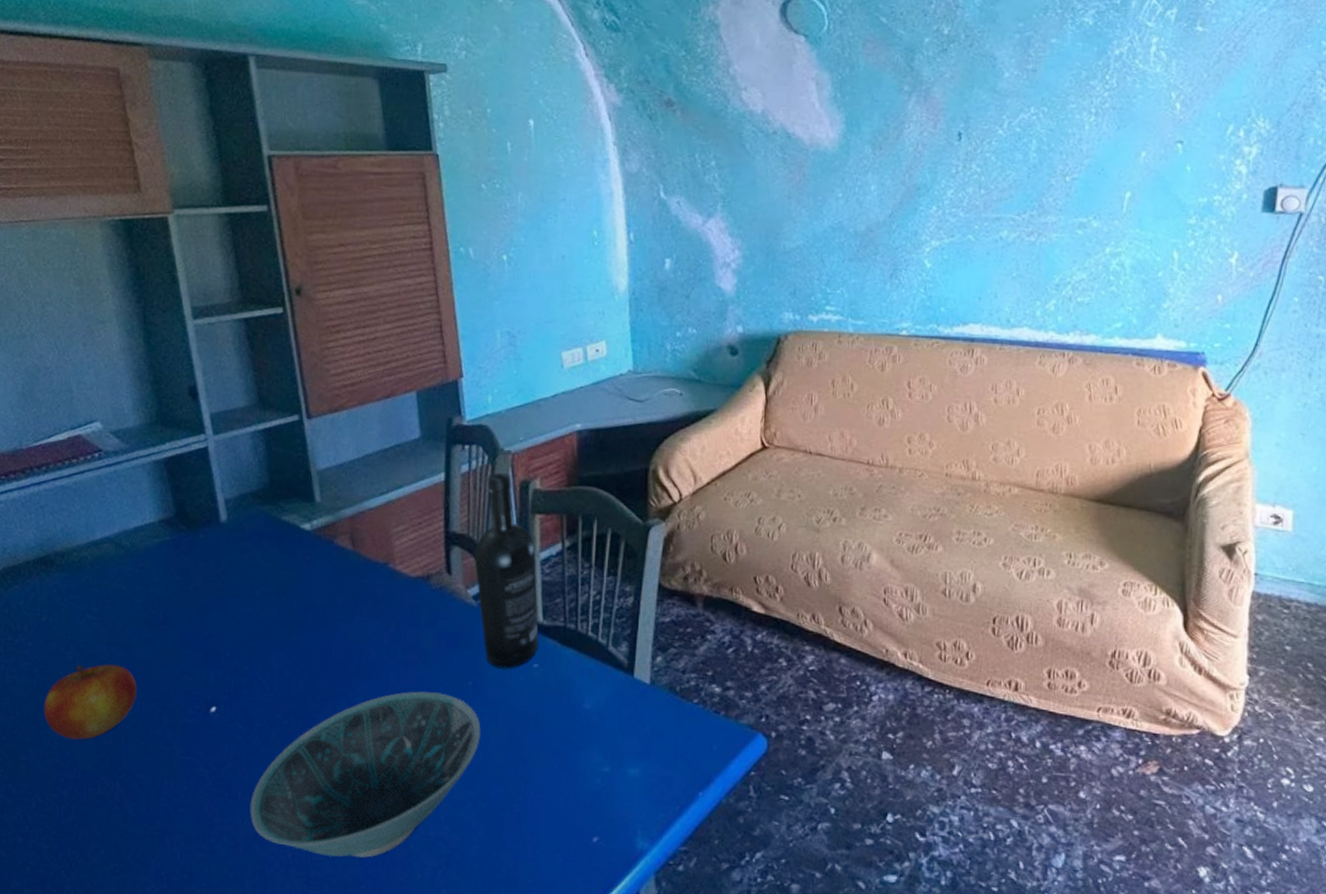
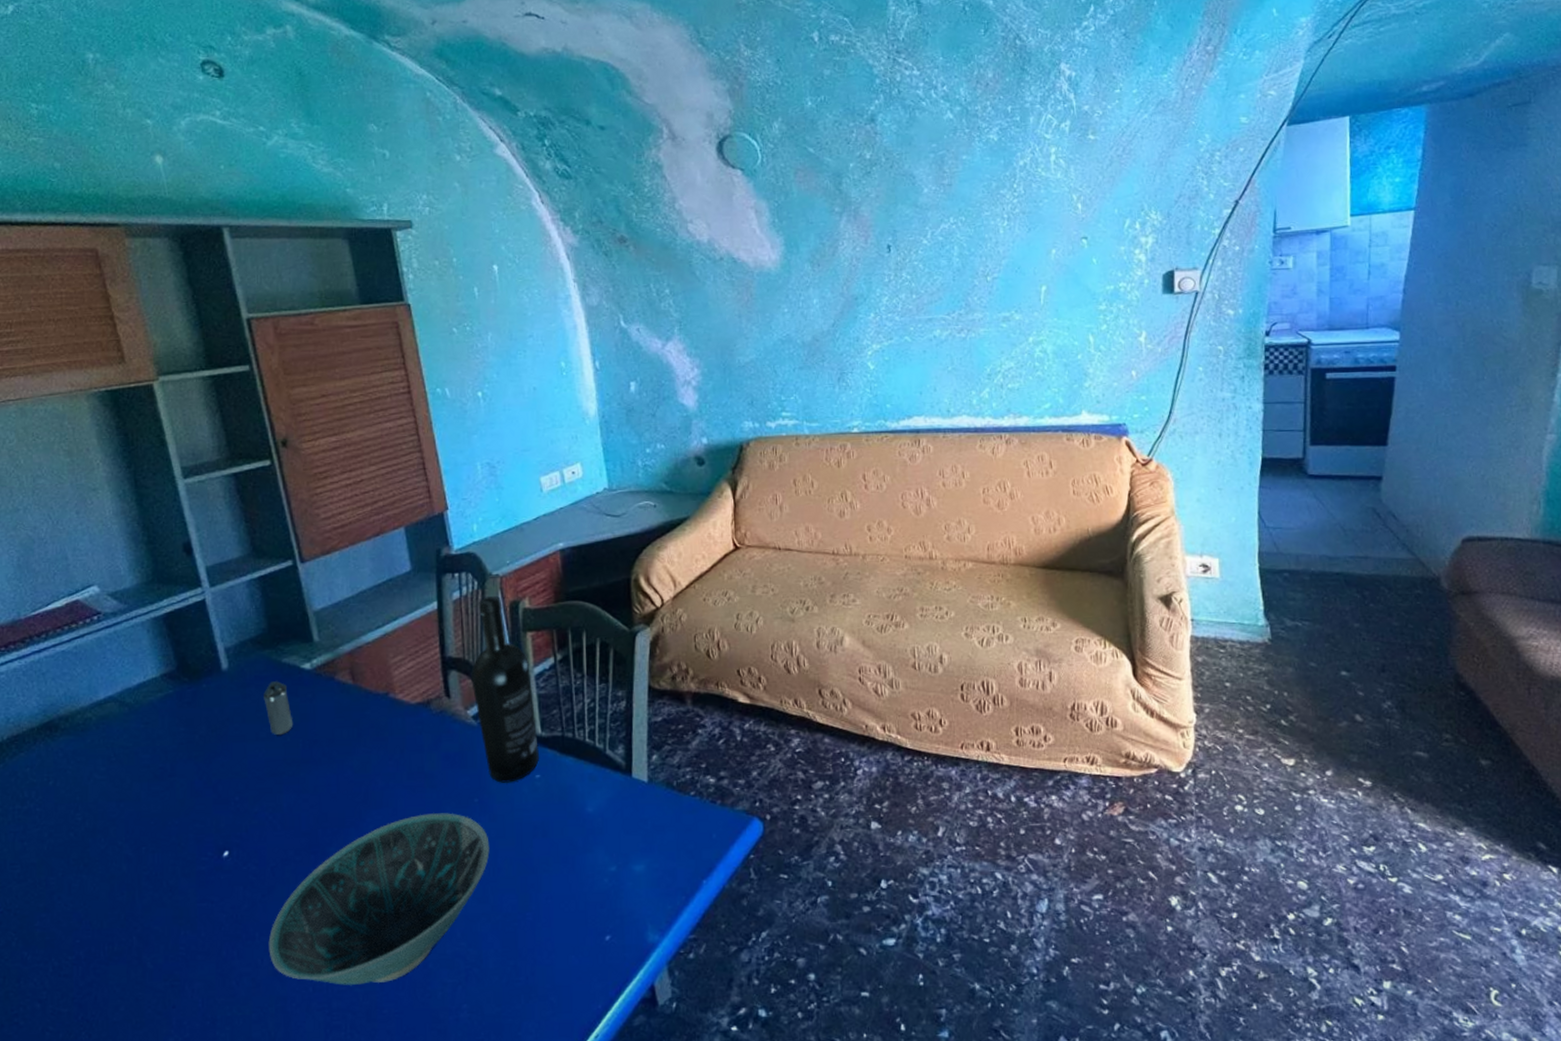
apple: present [43,664,137,741] -> none [55,821,148,900]
shaker: none [261,537,289,595] -> present [263,680,293,736]

